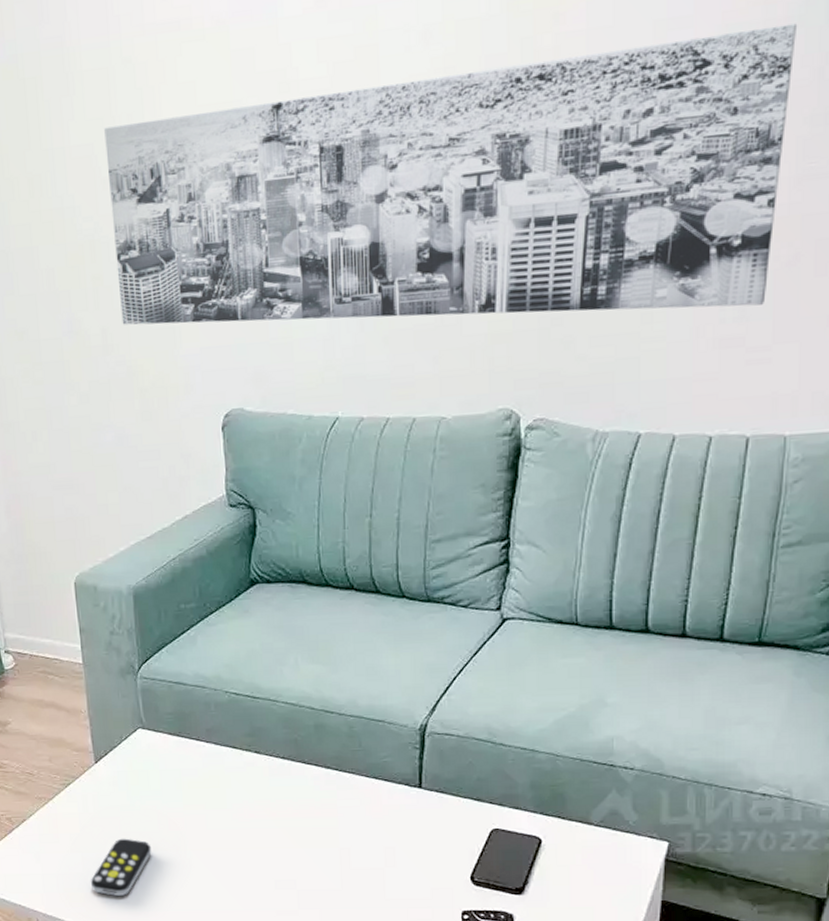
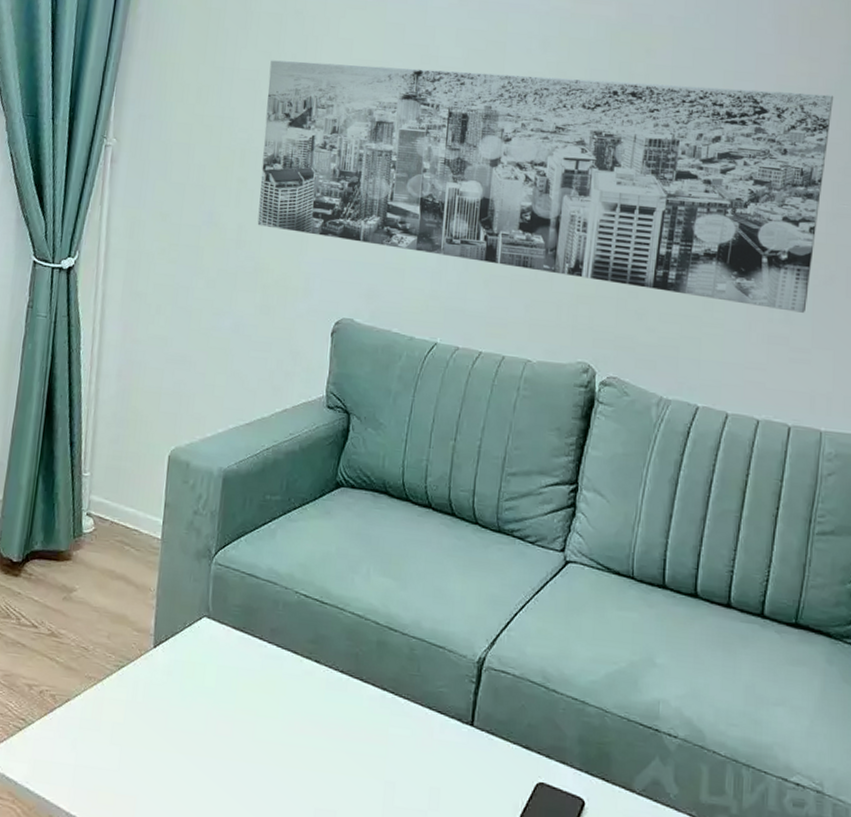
remote control: present [91,838,152,896] -> none [124,736,194,803]

